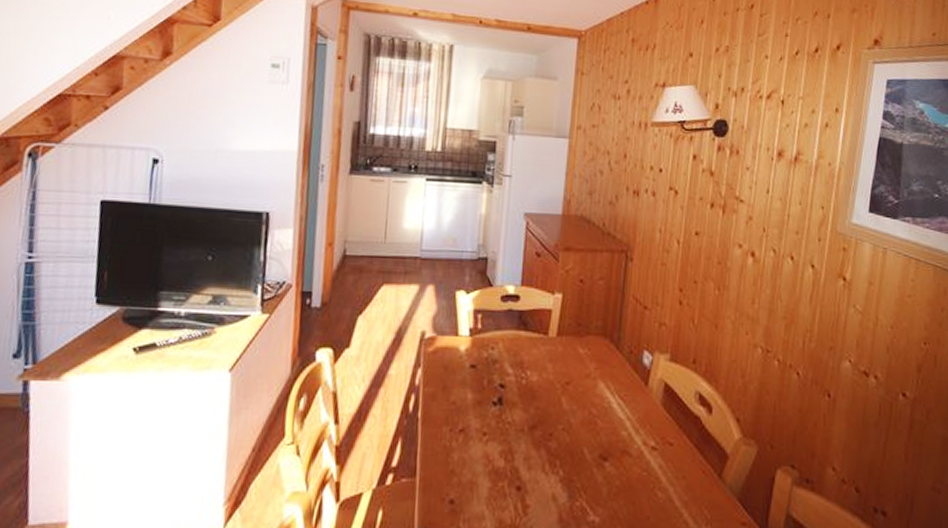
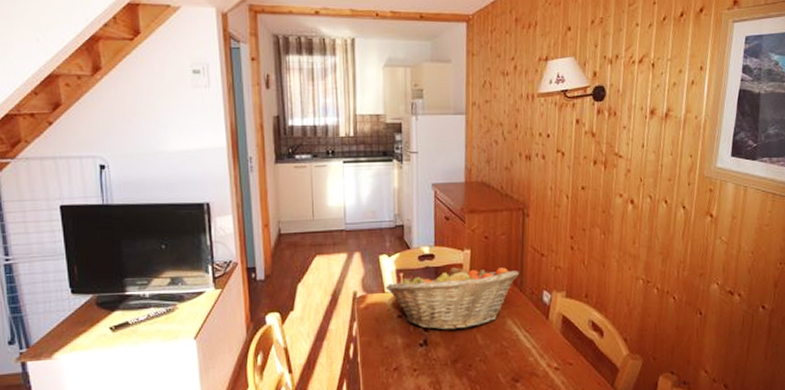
fruit basket: none [460,309,617,389] -> present [386,265,520,330]

